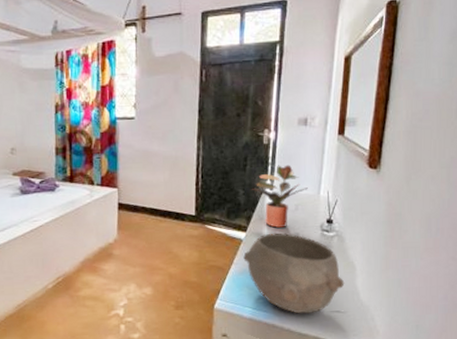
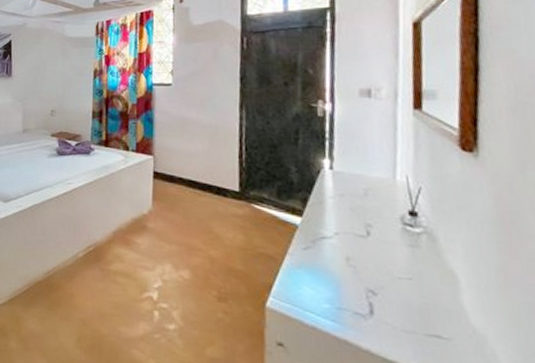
bowl: present [243,232,345,314] -> none [300,221,444,334]
potted plant: present [251,164,308,229] -> none [305,141,379,217]

